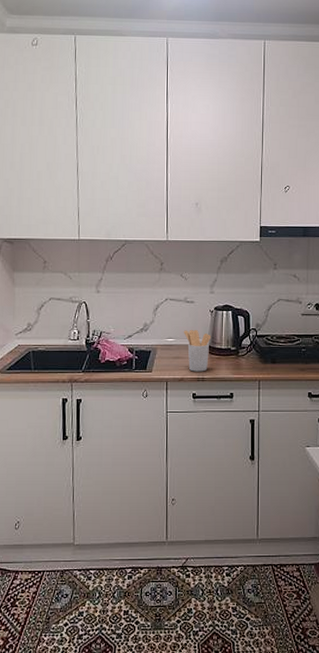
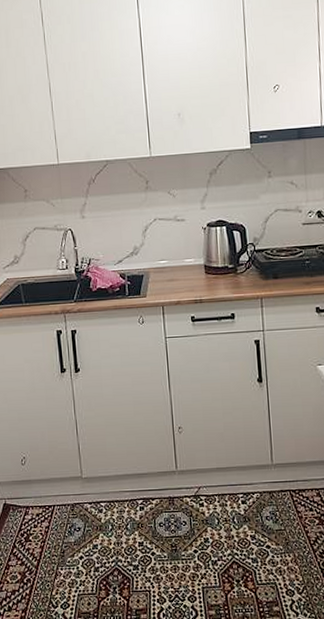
utensil holder: present [183,330,212,372] -> none [175,249,206,294]

